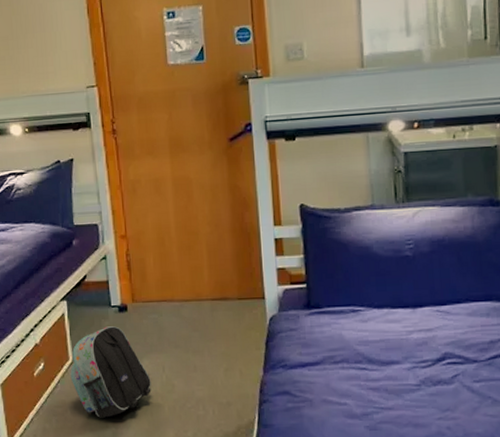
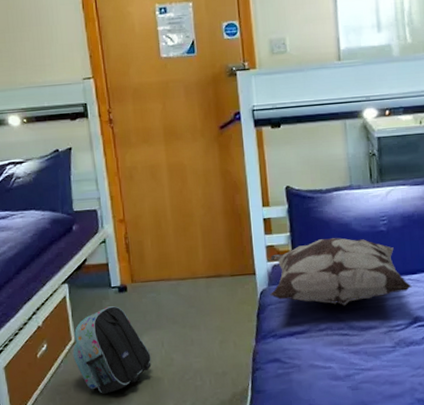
decorative pillow: none [280,262,441,337] -> present [269,238,412,306]

